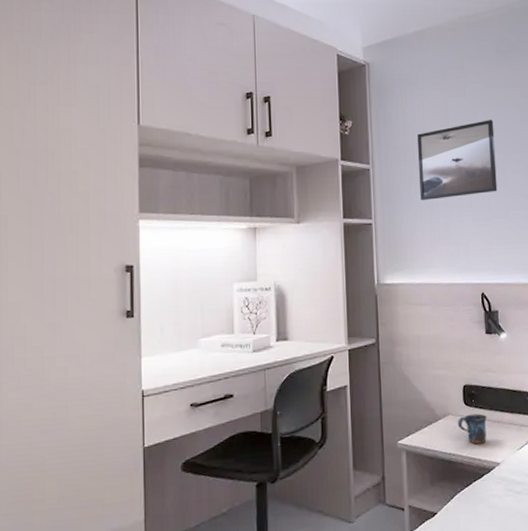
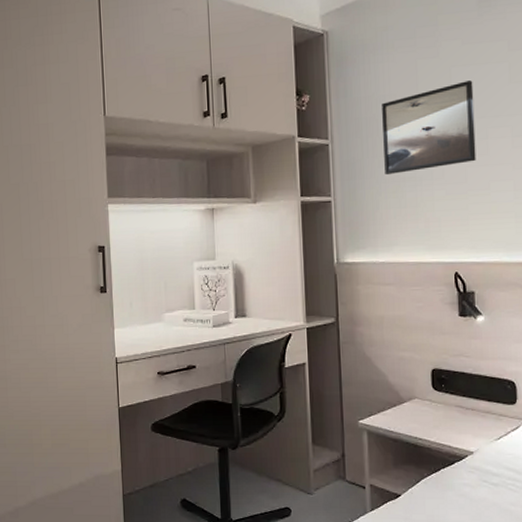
mug: present [457,413,488,444] -> none [424,399,460,431]

